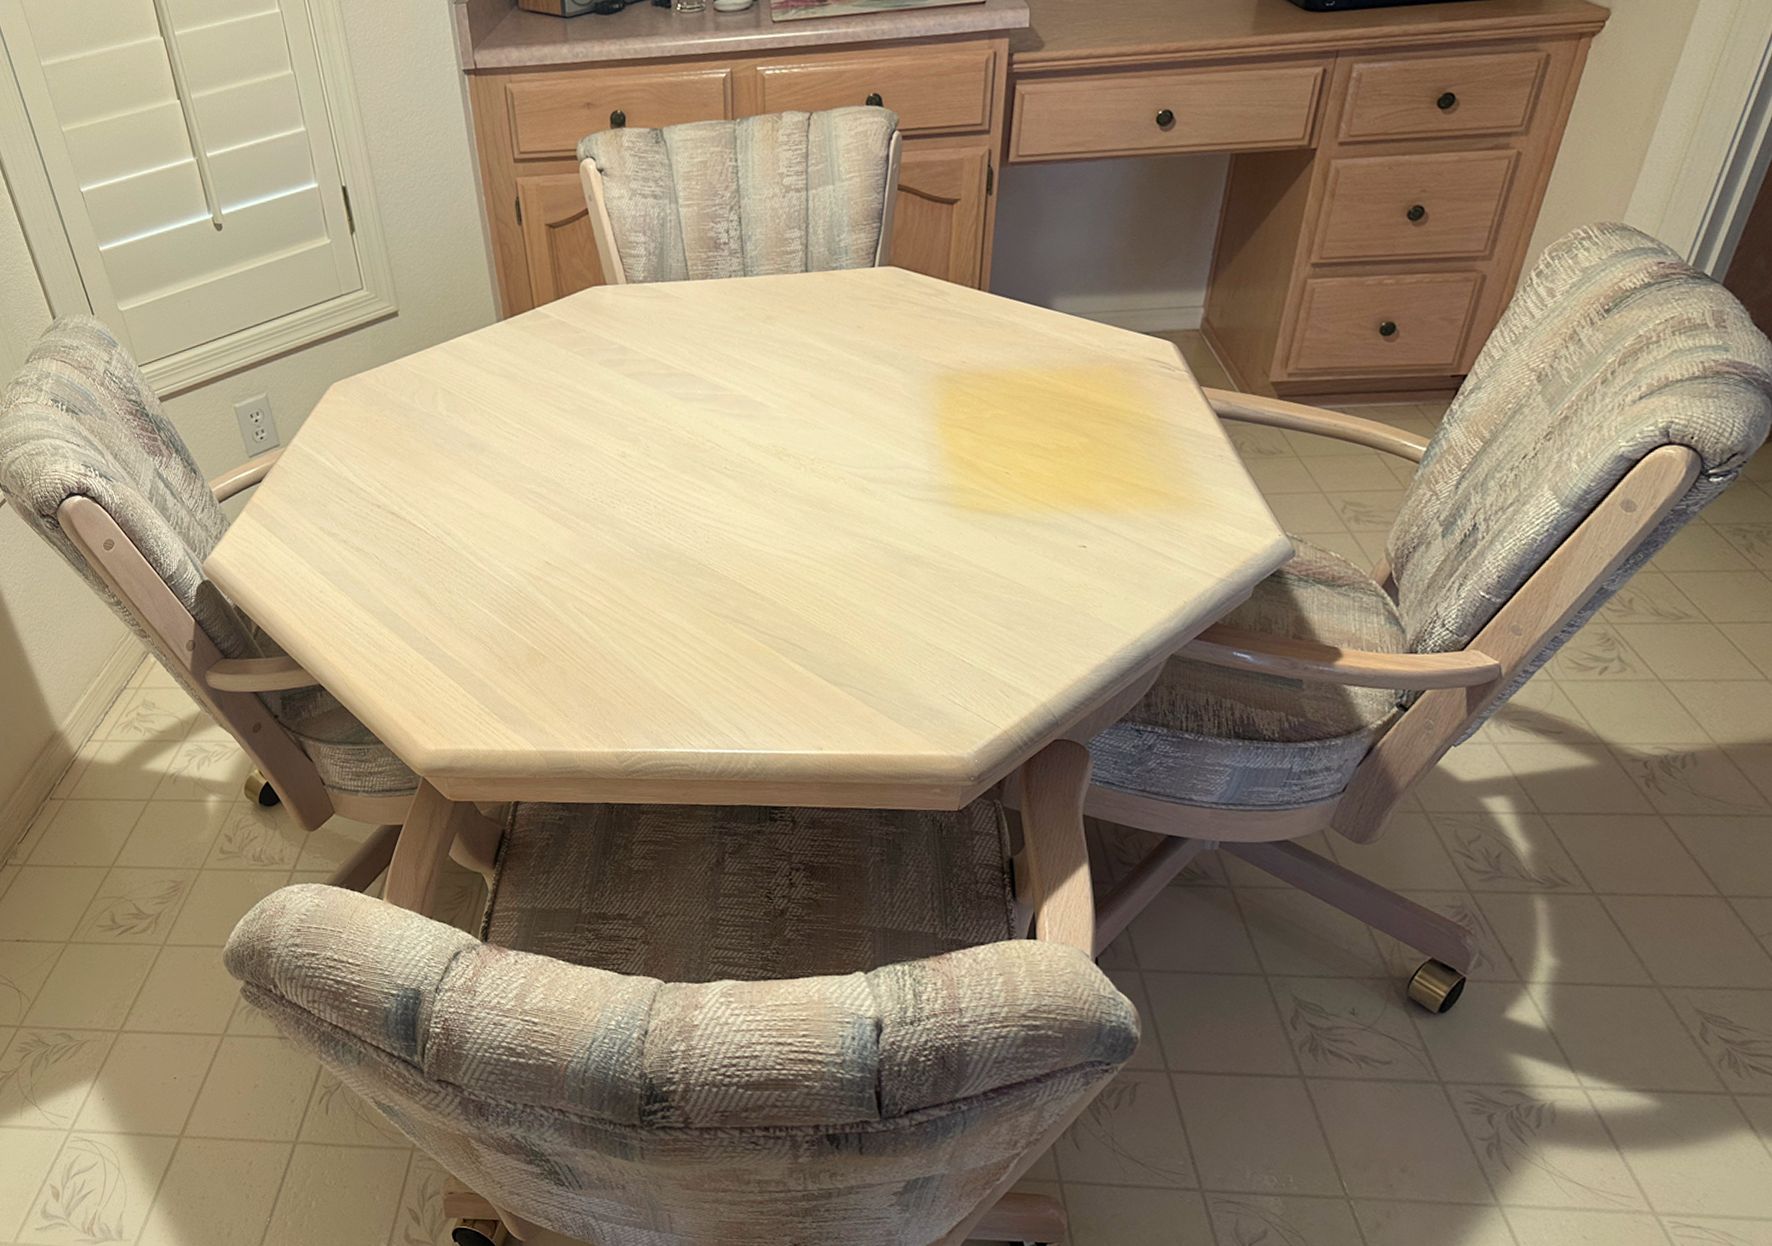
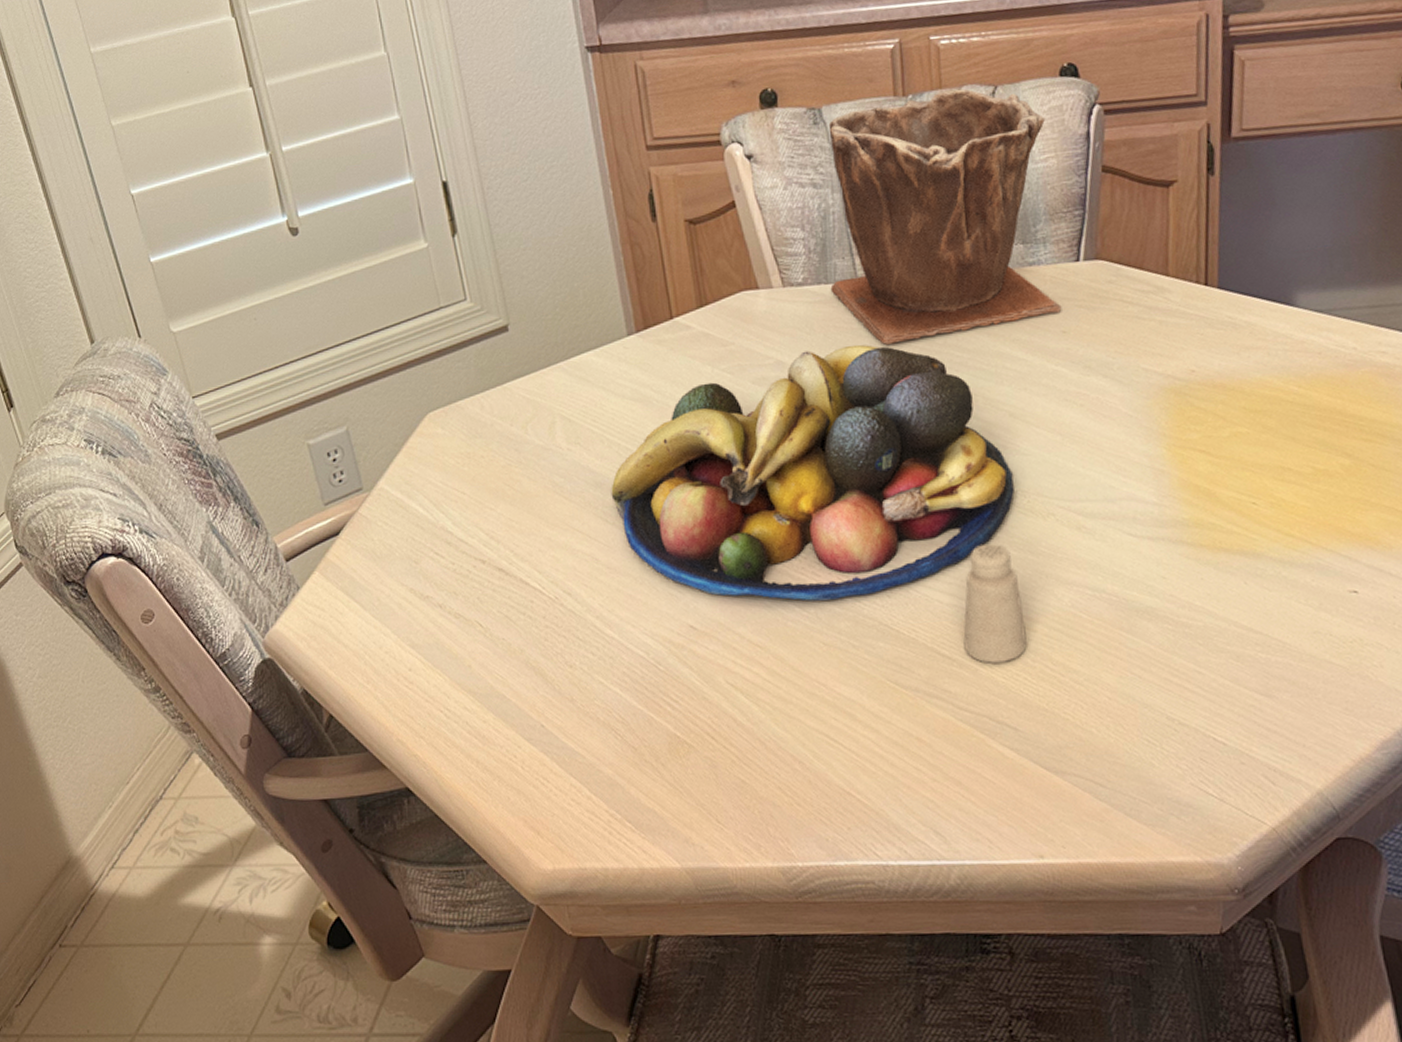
fruit bowl: none [482,334,812,544] -> present [611,344,1015,601]
plant pot: none [666,114,858,334] -> present [828,89,1062,345]
saltshaker: none [766,500,817,597] -> present [963,543,1027,663]

